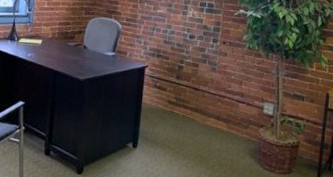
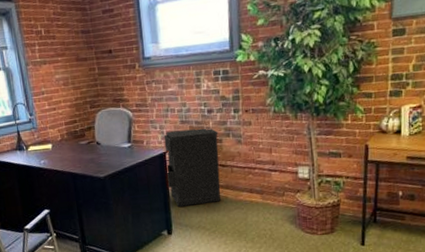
filing cabinet: none [140,48,196,123] -> present [164,127,221,207]

